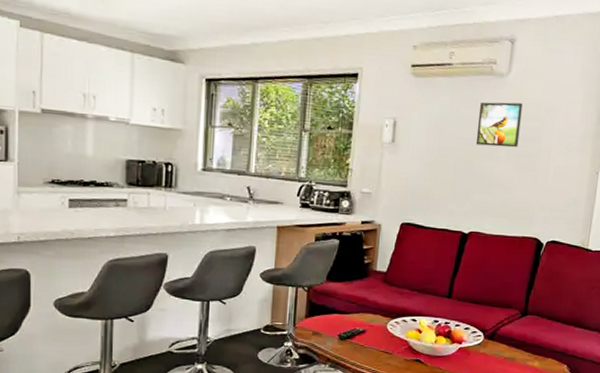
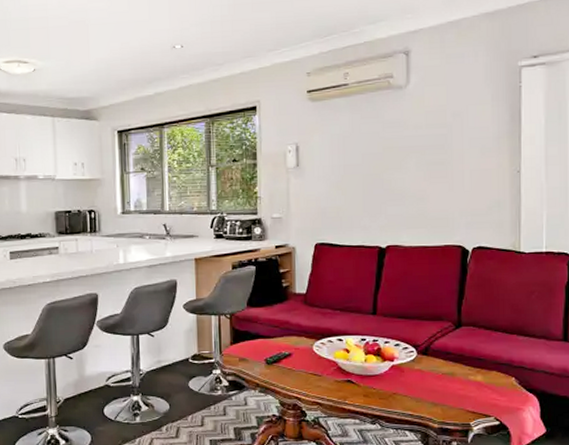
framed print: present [475,102,523,148] -> none [381,112,427,159]

